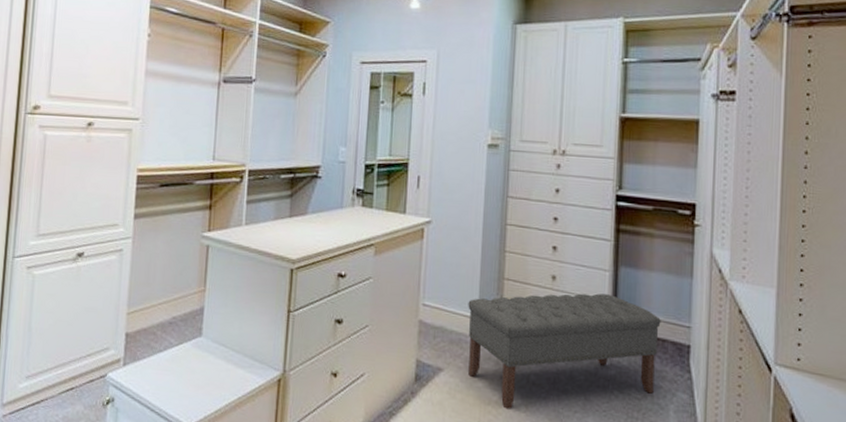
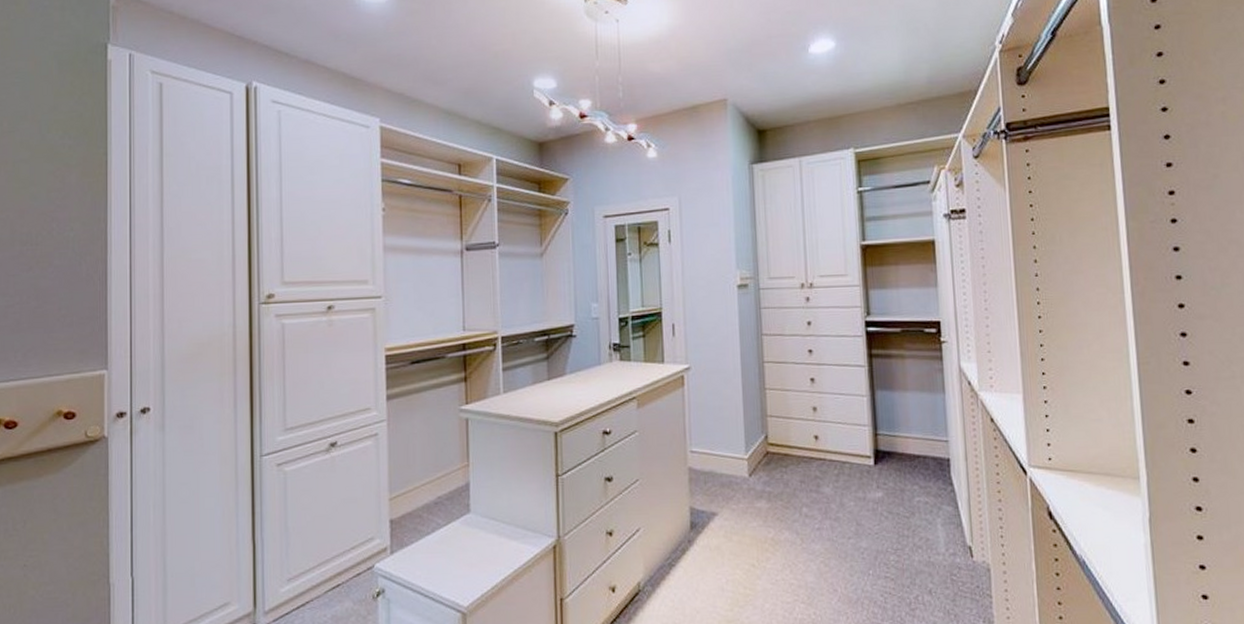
bench: present [468,293,661,409] -> none [735,419,921,544]

